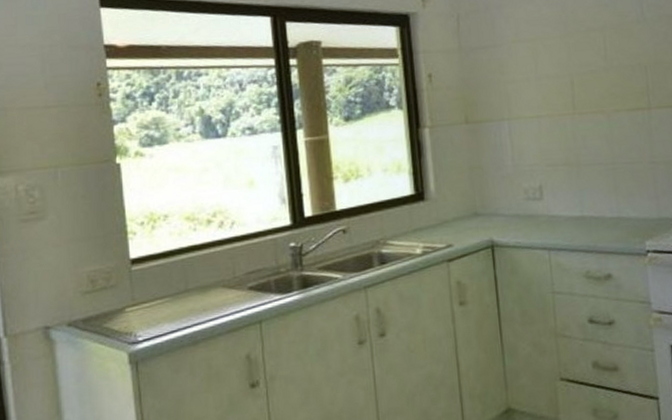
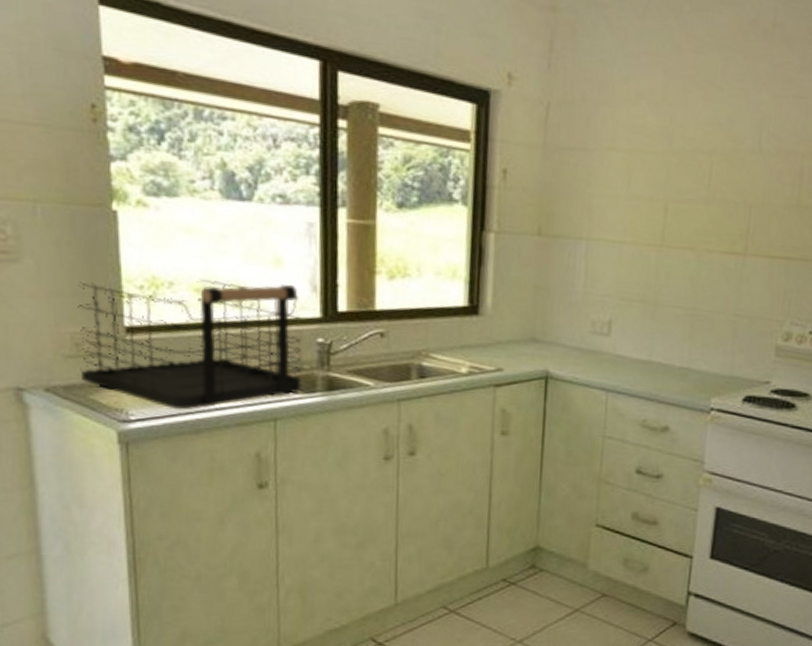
dish rack: none [91,200,280,326] -> present [78,280,302,410]

